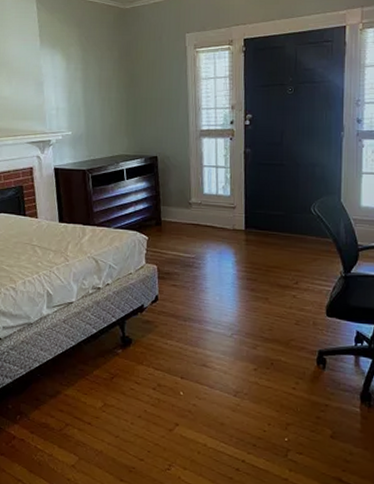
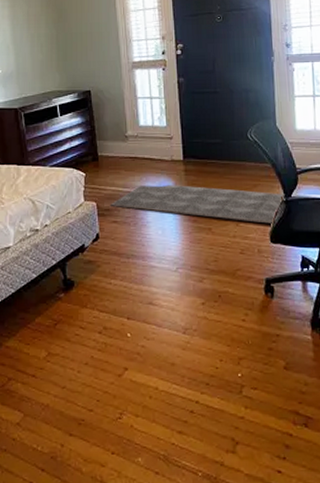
rug: none [171,252,344,298] -> present [111,184,285,224]

